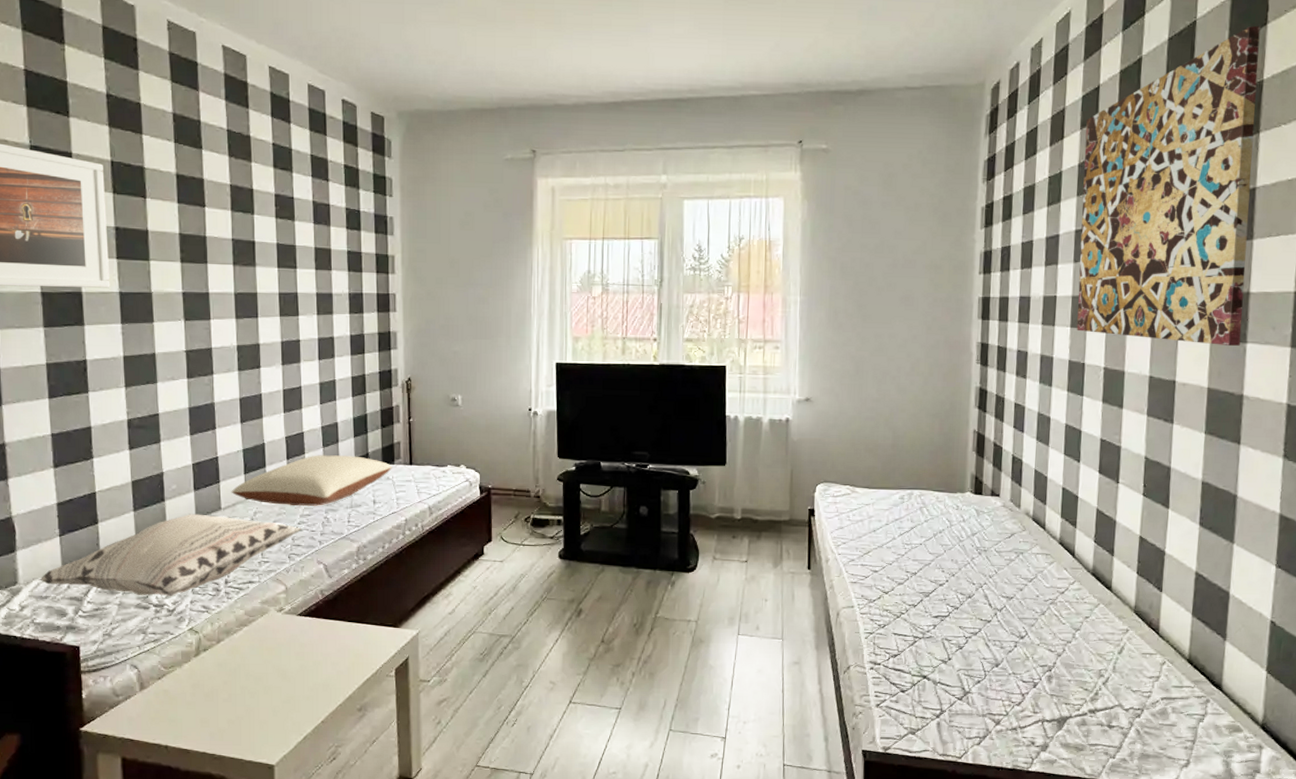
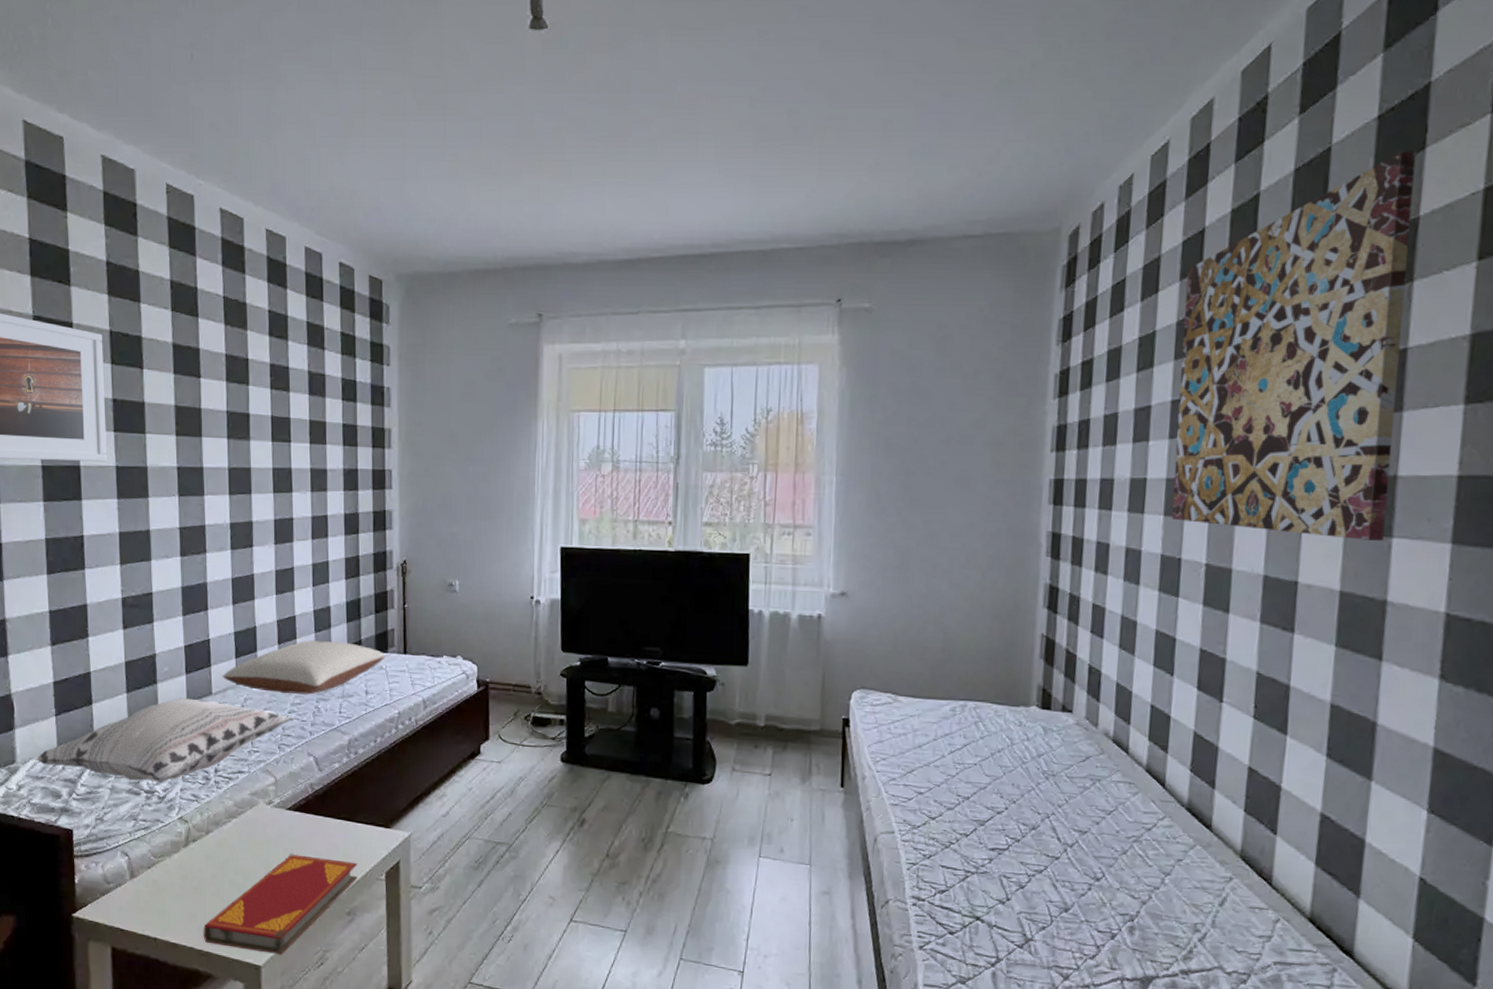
hardback book: none [215,657,368,753] -> present [203,854,358,955]

